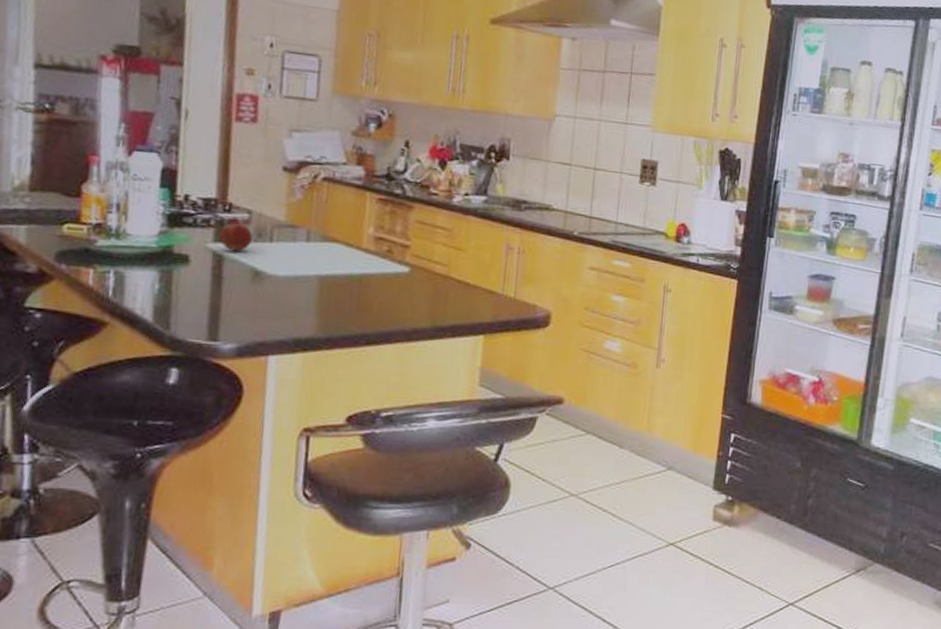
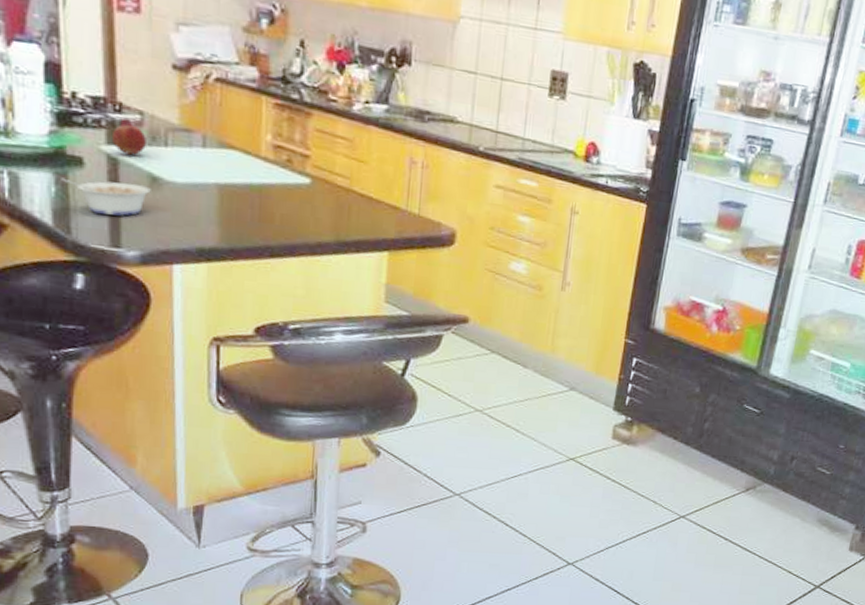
legume: none [165,275,253,310] -> present [61,177,151,216]

